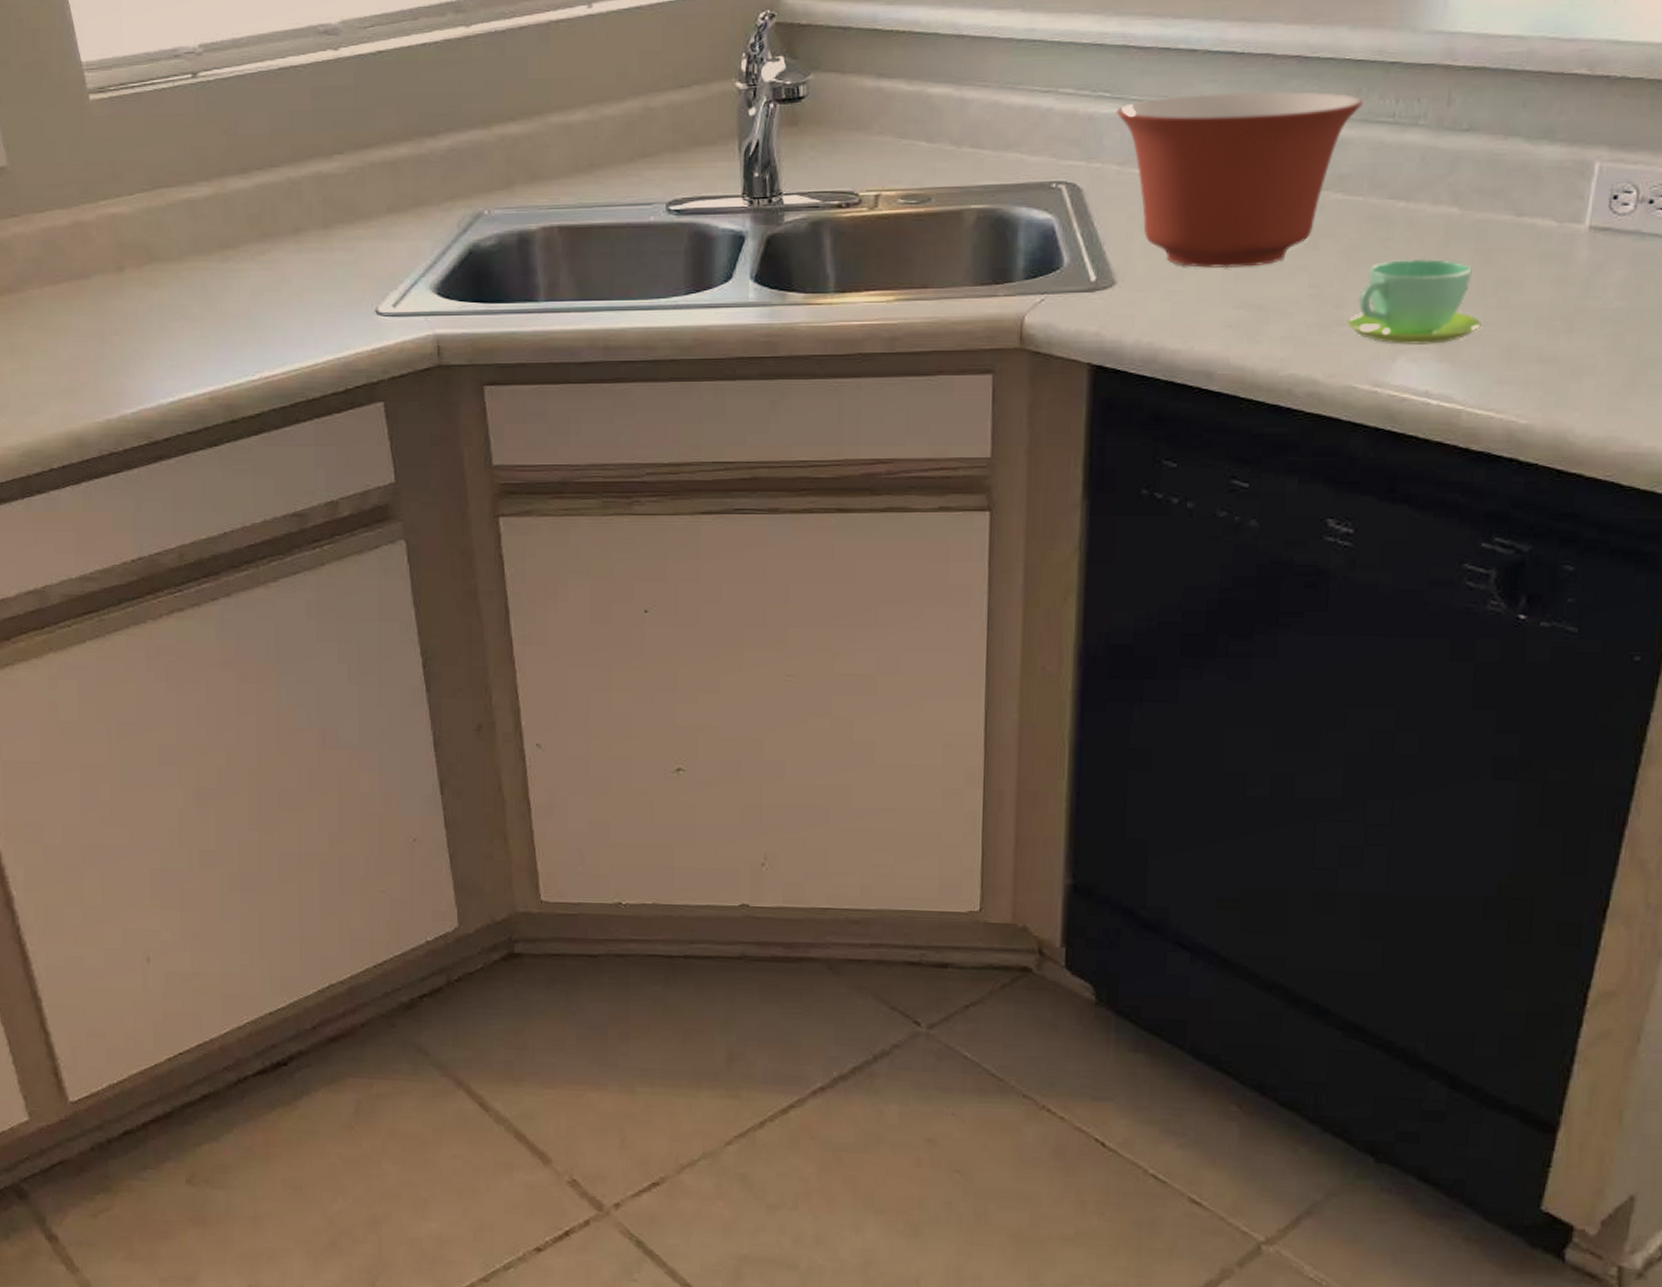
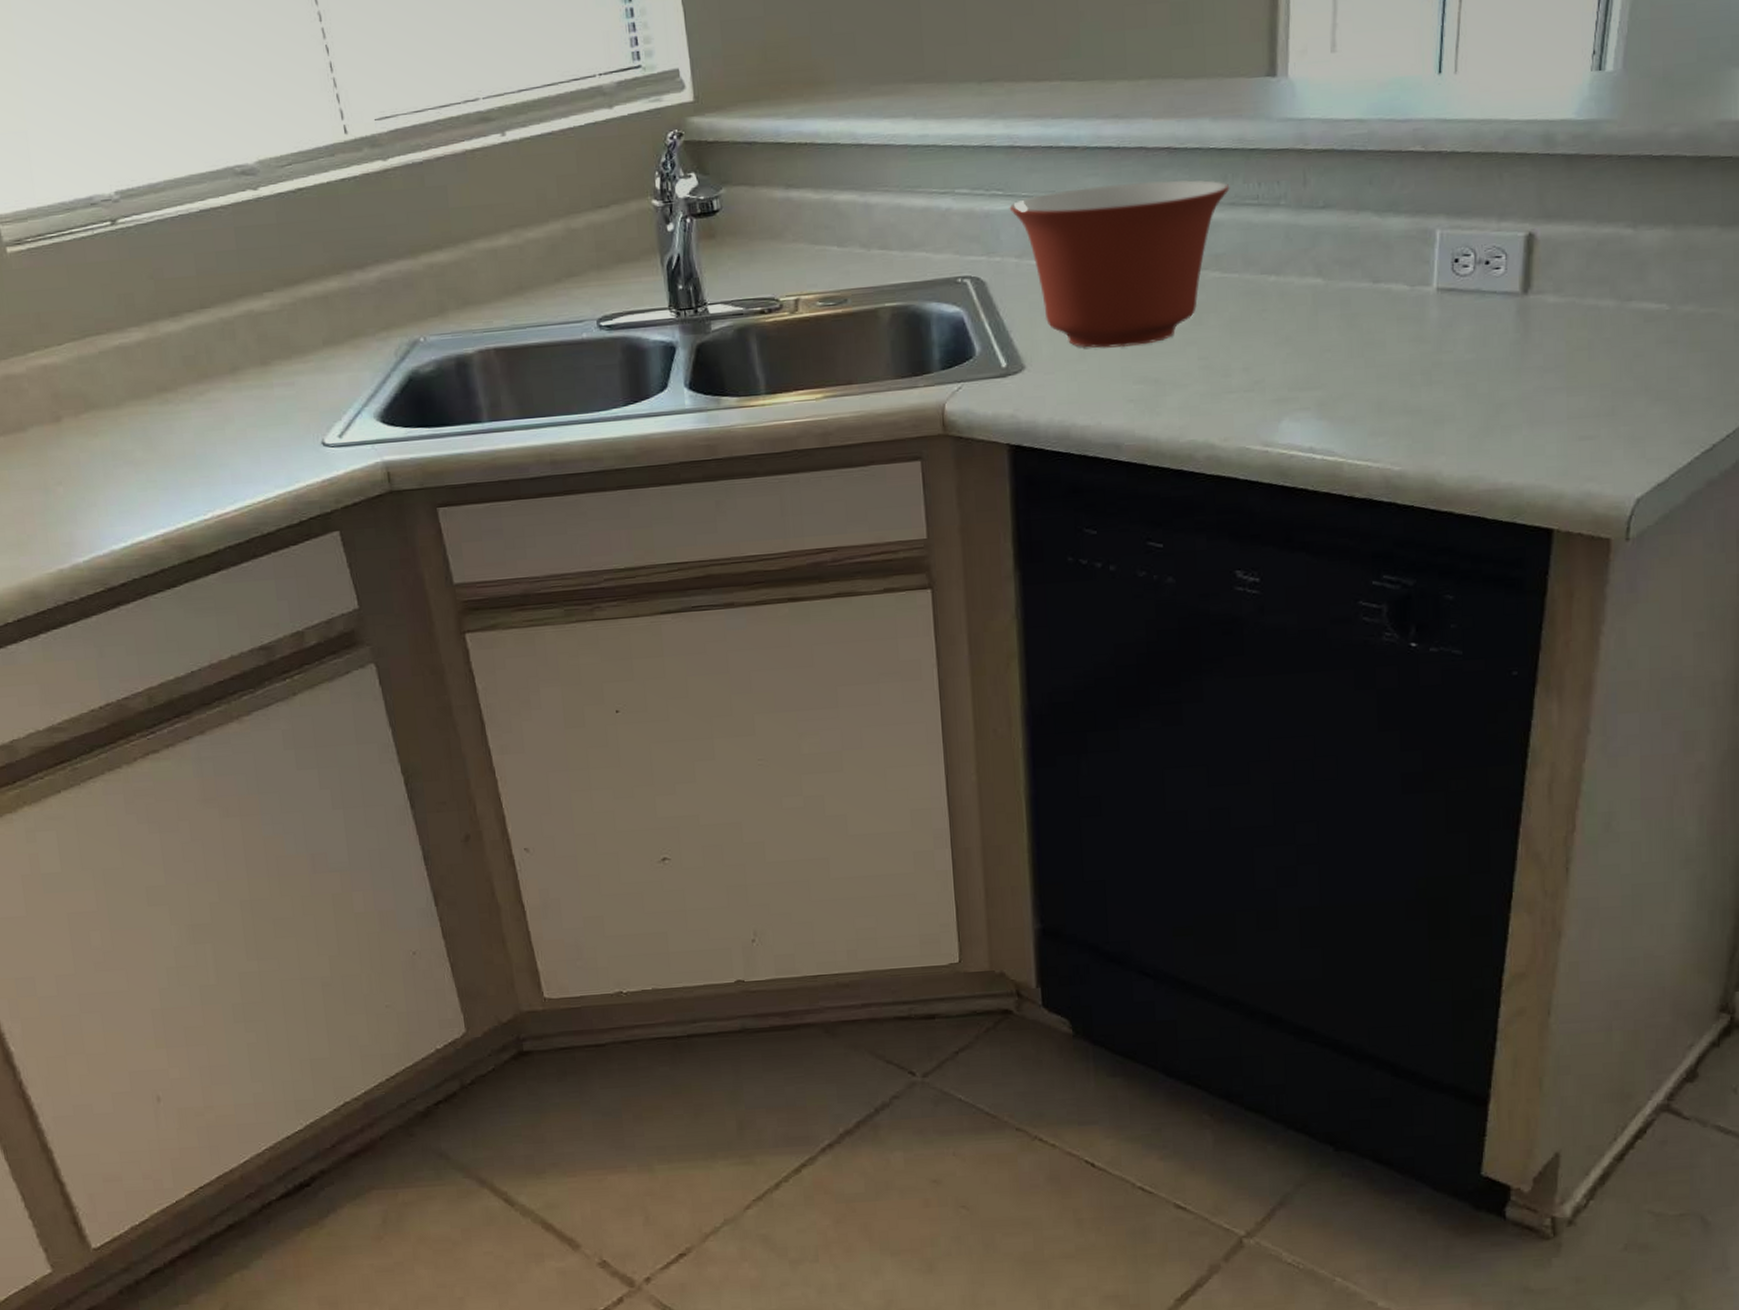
cup: present [1347,258,1482,345] -> none [1235,326,1353,407]

